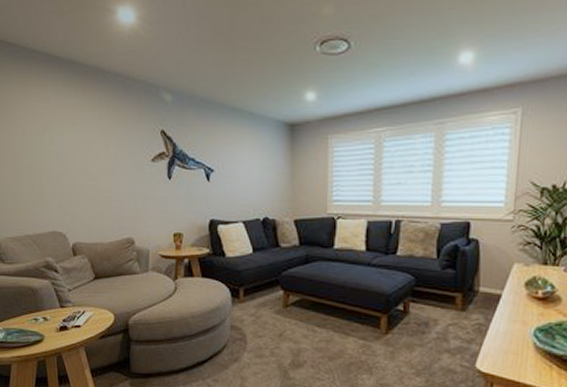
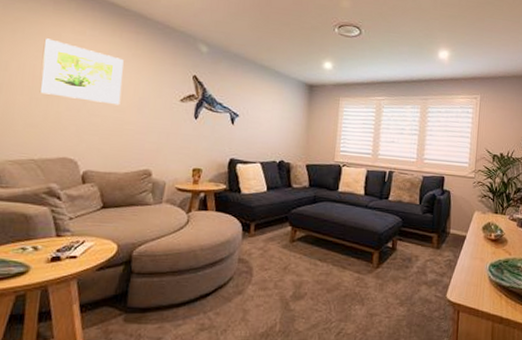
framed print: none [16,110,95,173] -> present [39,38,124,106]

